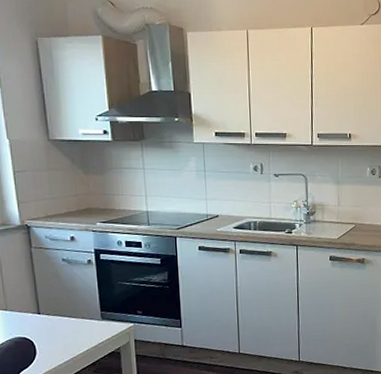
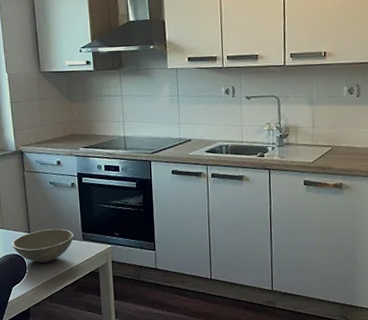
soup bowl: none [17,308,91,345] -> present [12,229,73,263]

